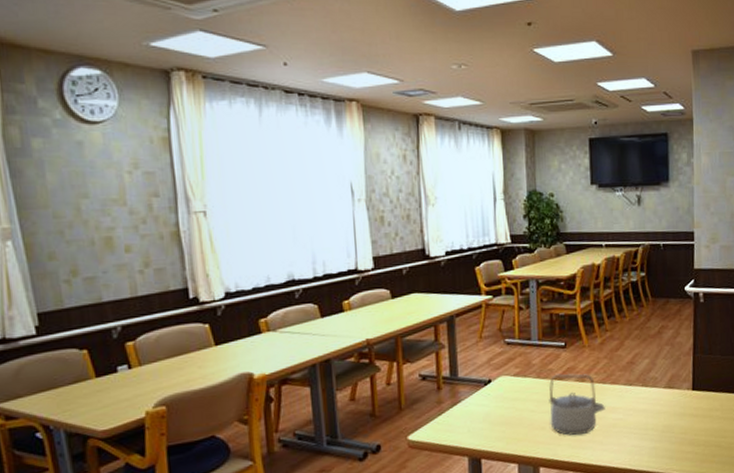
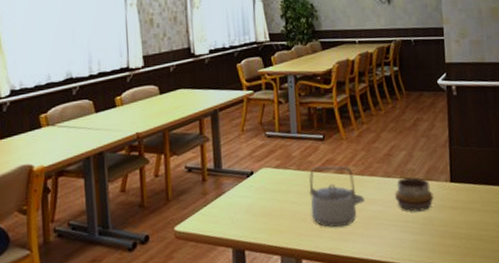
decorative bowl: none [636,384,675,420] -> present [395,176,434,212]

